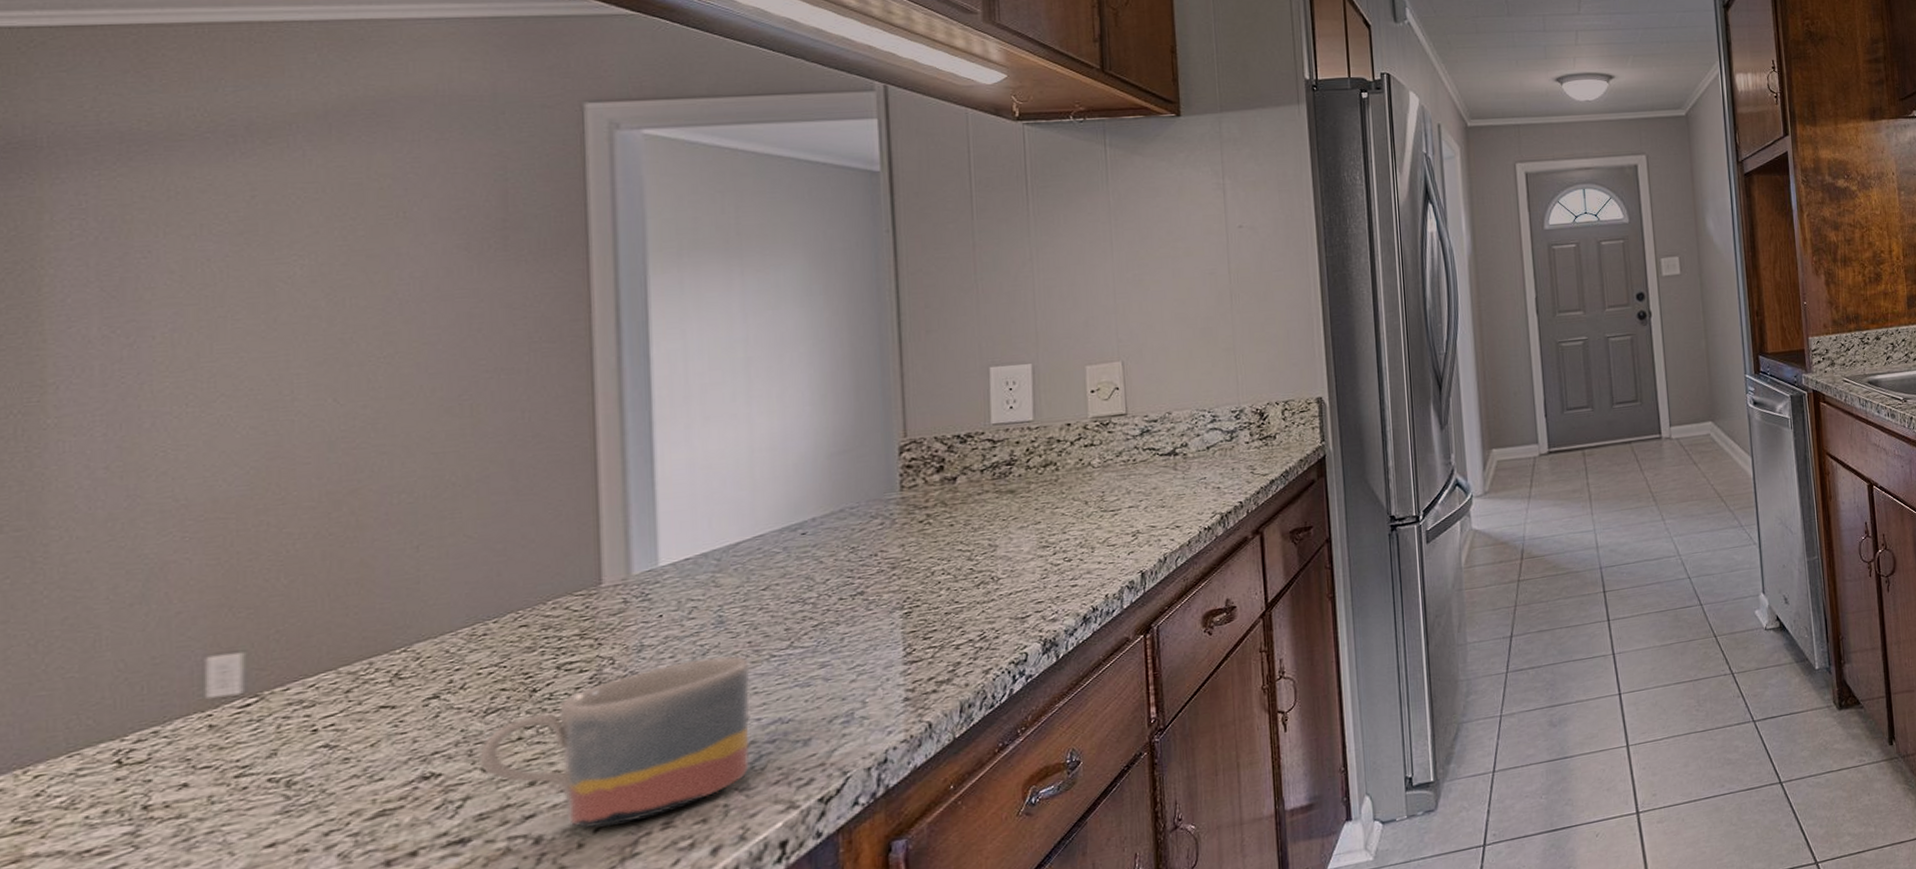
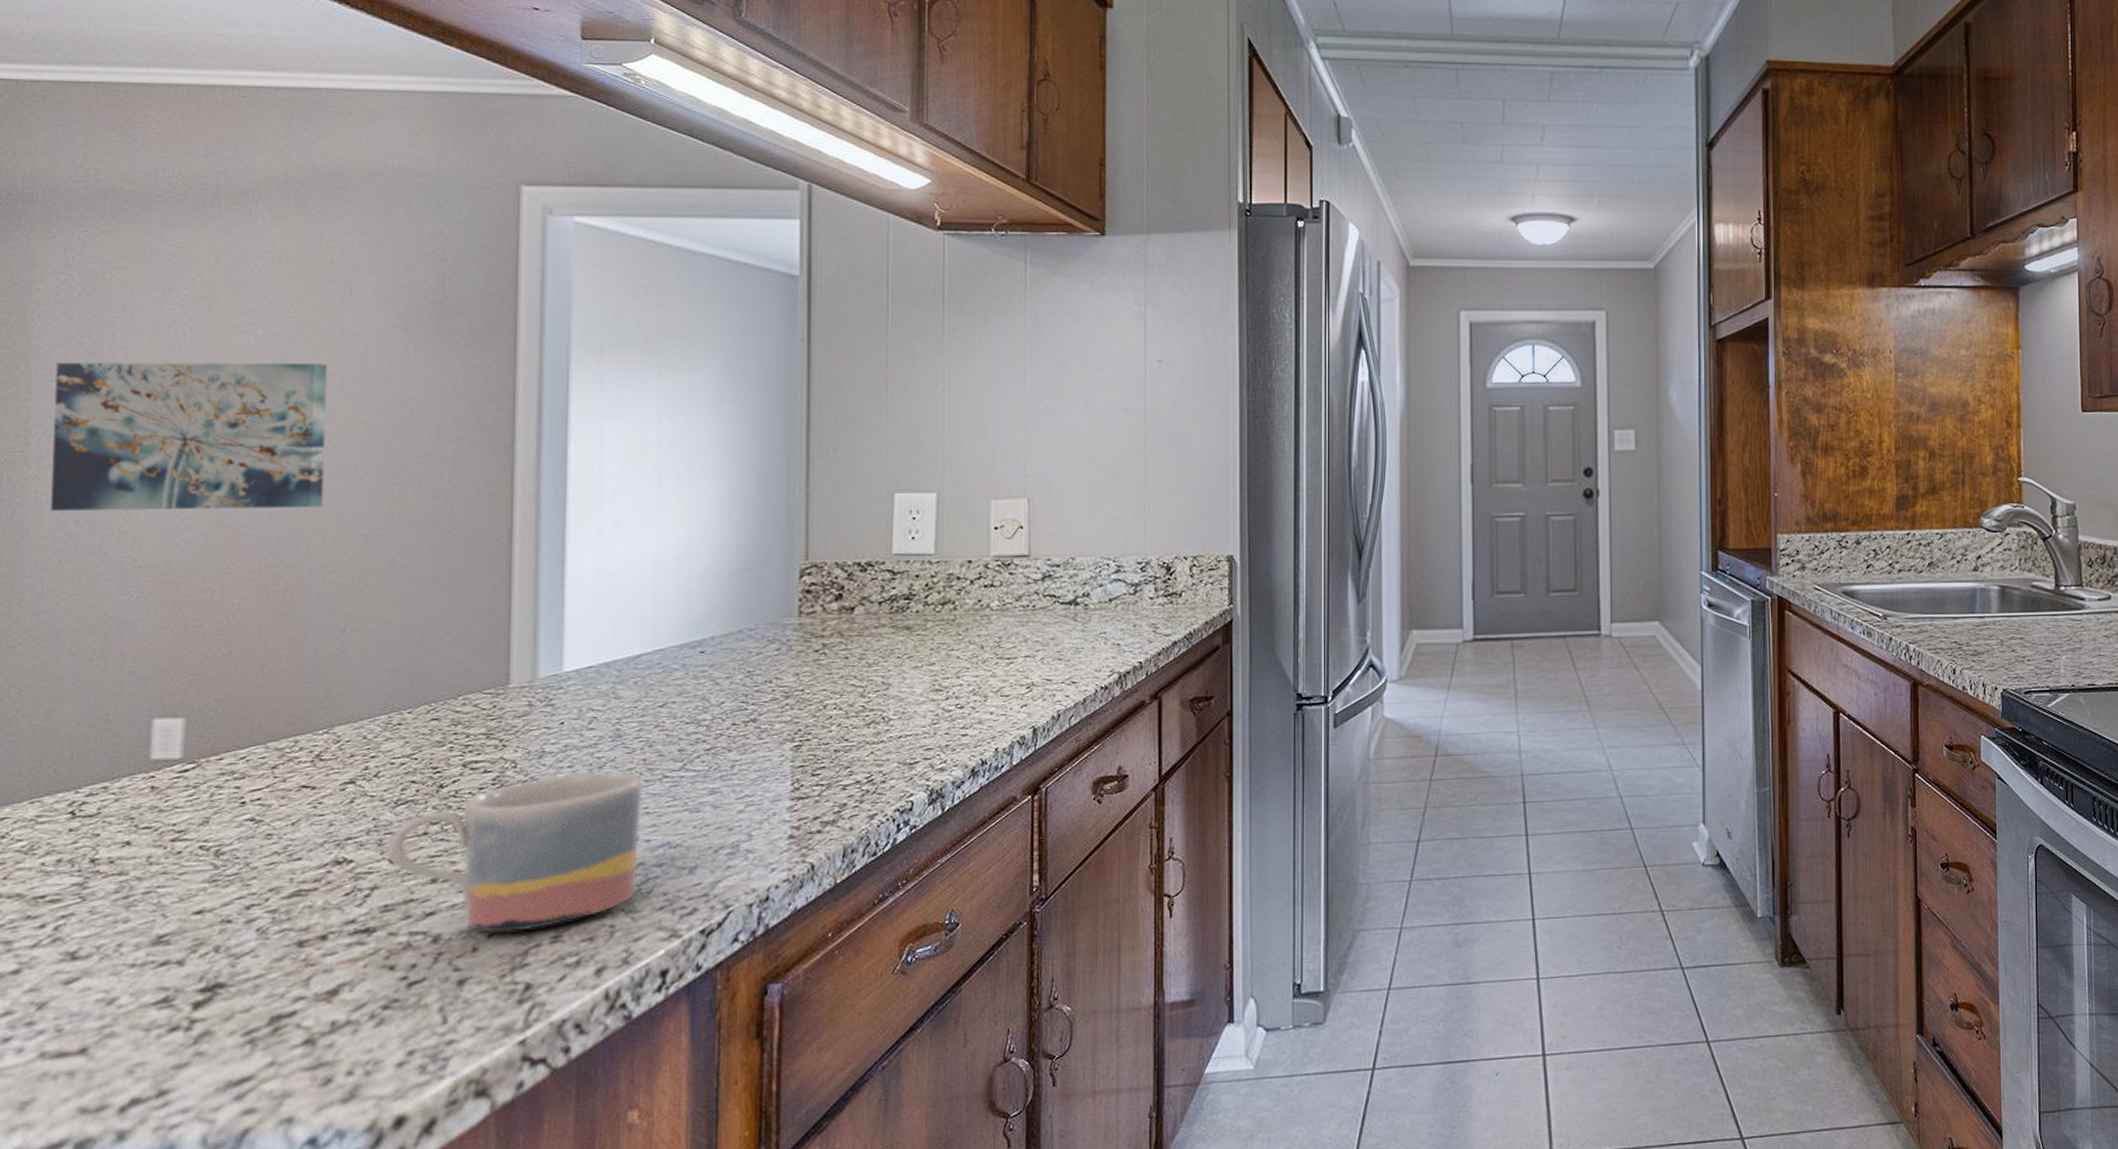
wall art: none [73,288,387,459] -> present [50,362,327,511]

